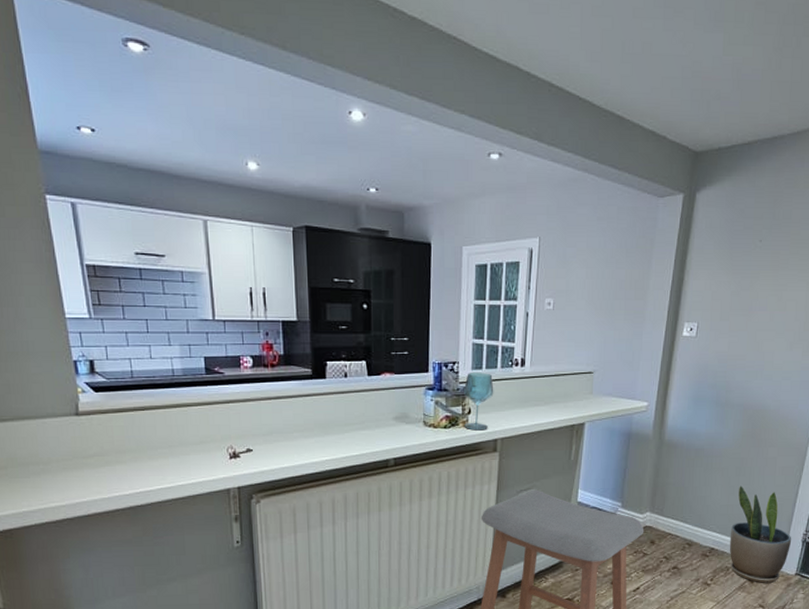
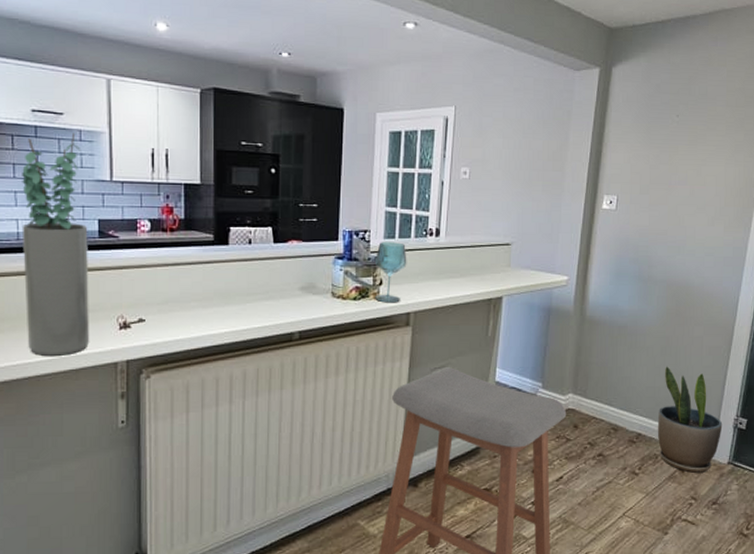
vase: none [130,274,204,484] -> present [22,133,90,356]

